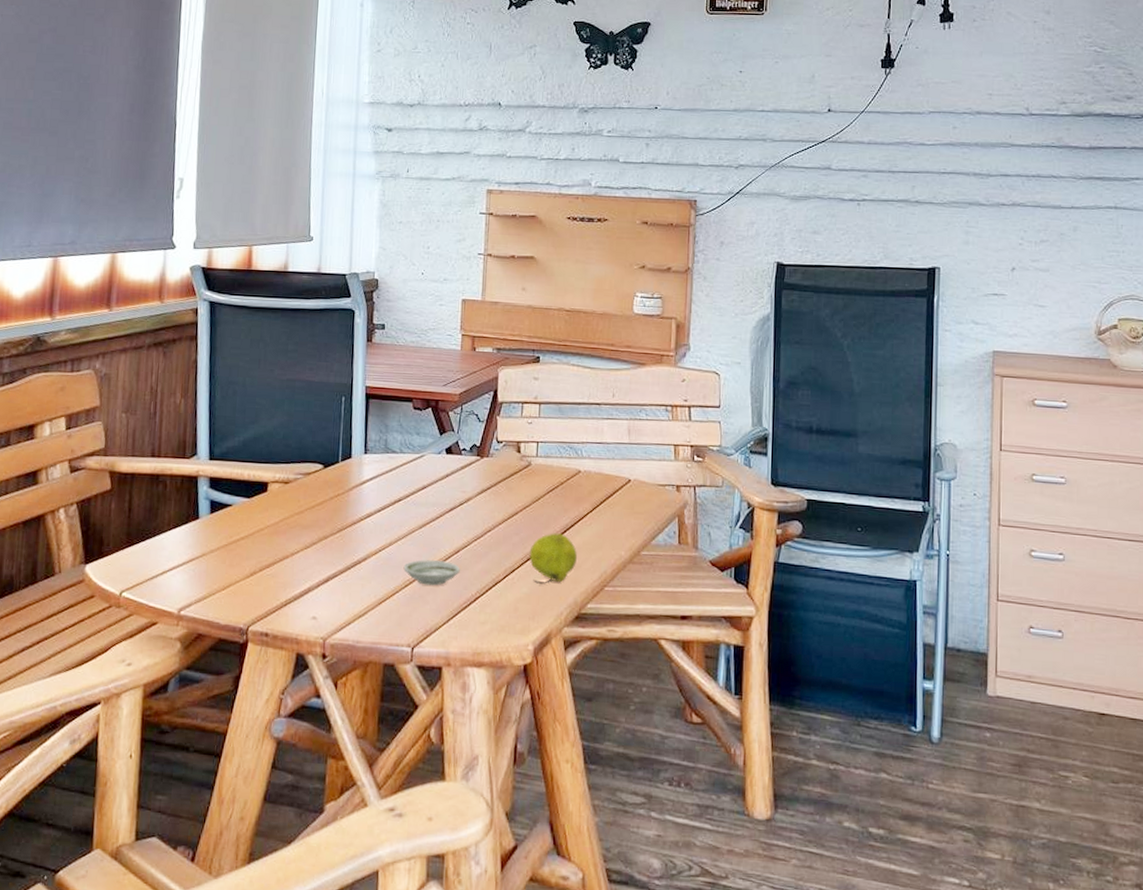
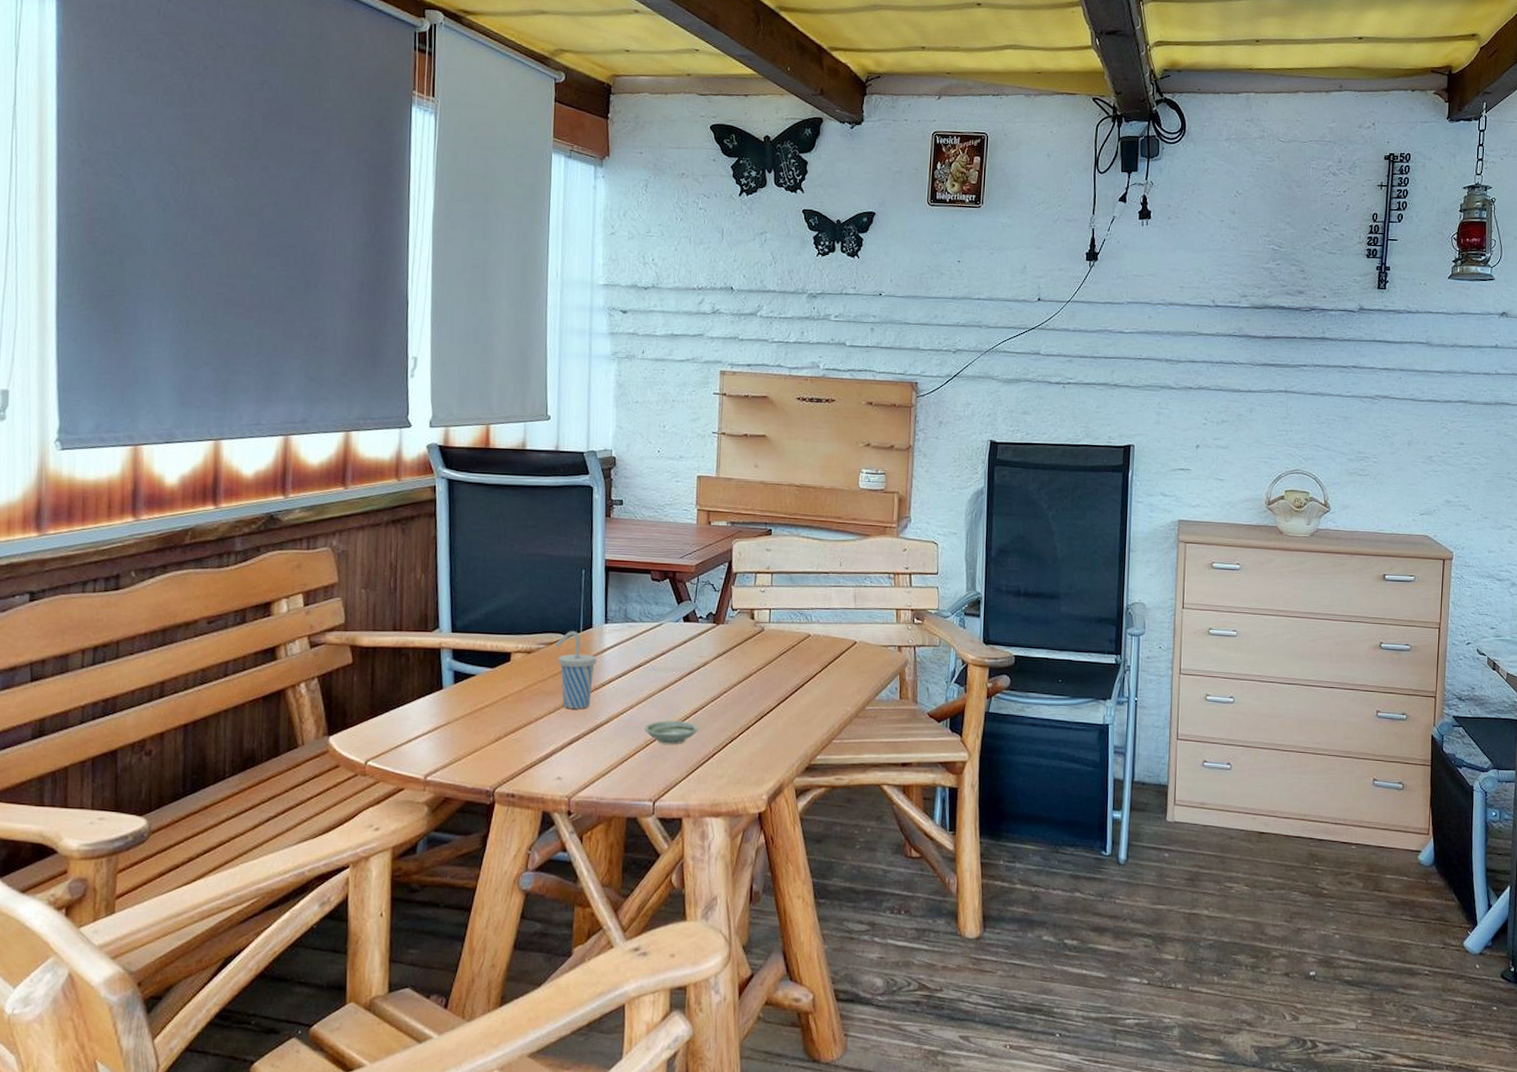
cup: none [313,461,356,544] -> present [555,631,597,709]
fruit: present [529,533,577,584] -> none [763,692,807,739]

